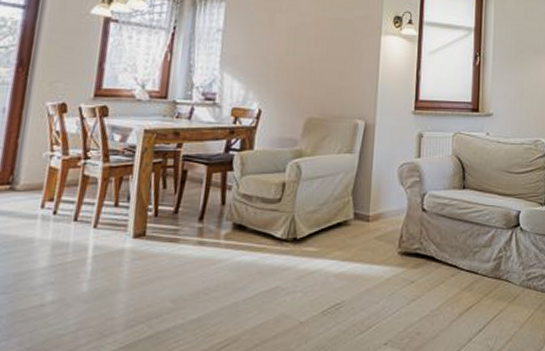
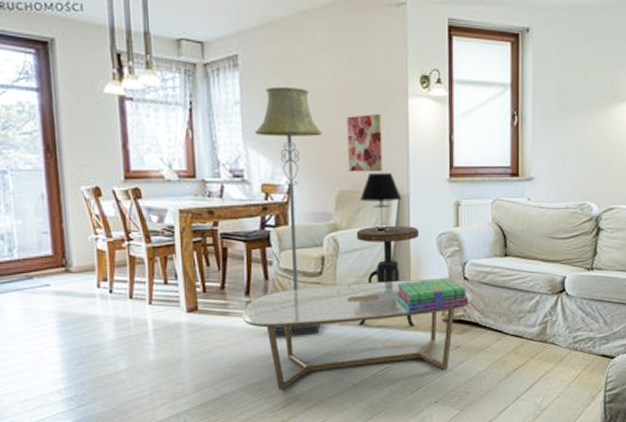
coffee table: none [191,210,430,328] -> present [242,279,473,390]
floor lamp: none [222,18,298,268] -> present [254,86,322,337]
side table: none [312,153,382,258] -> present [356,225,420,326]
wall art: none [318,48,355,102] -> present [347,114,383,172]
table lamp: none [326,102,368,160] -> present [359,173,402,232]
stack of books: none [353,208,426,245] -> present [396,277,469,314]

